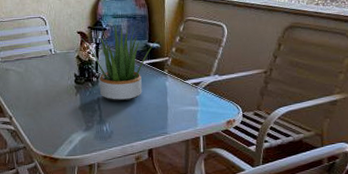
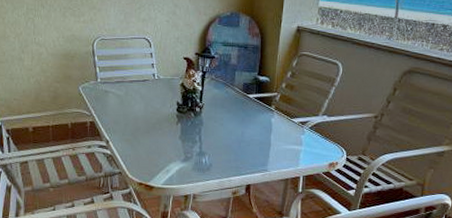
potted plant: present [80,25,160,102] -> none [186,53,270,135]

